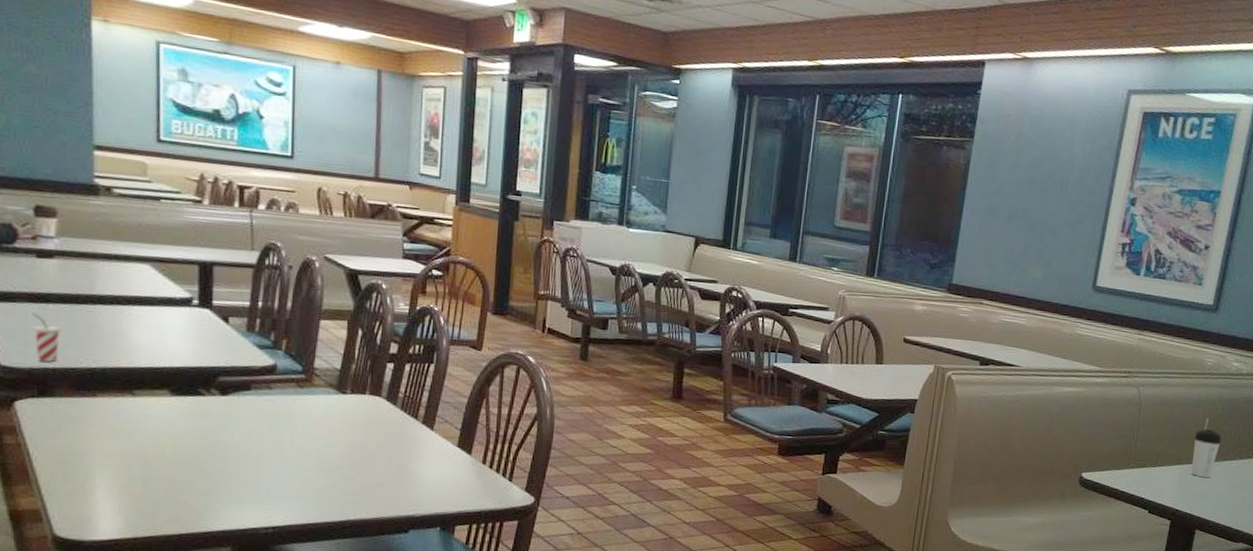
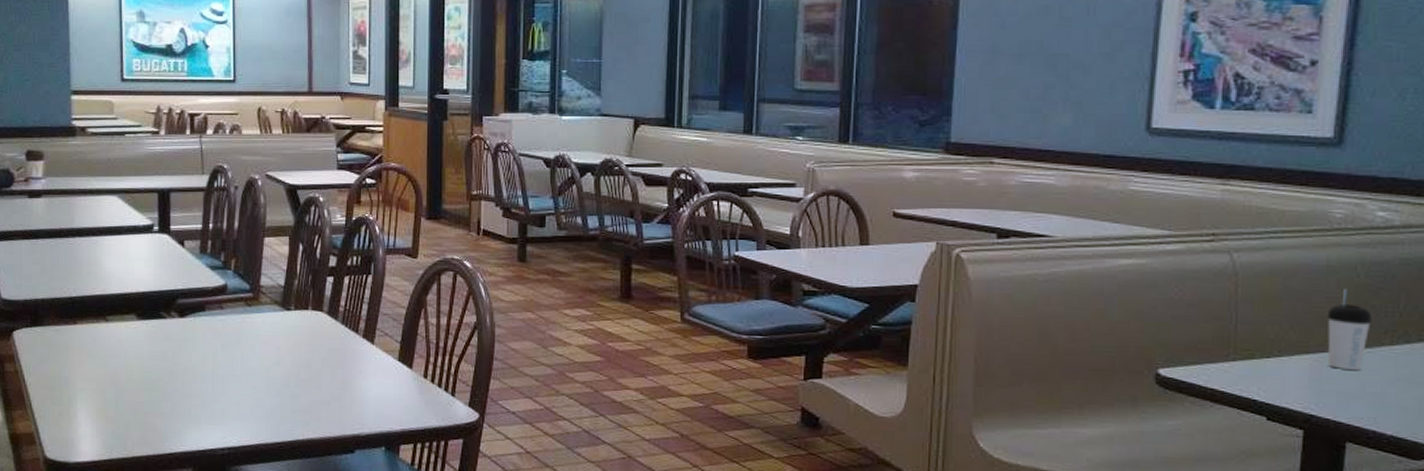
beverage cup: present [31,312,62,363] -> none [25,248,49,294]

